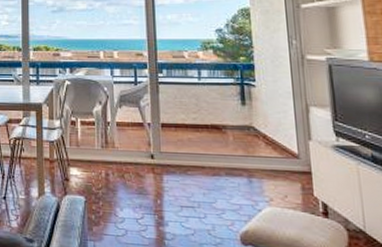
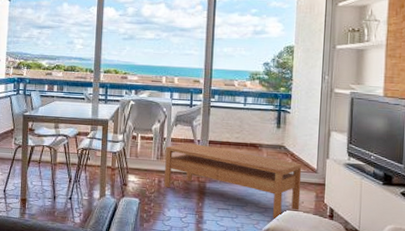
coffee table: none [110,126,284,220] -> present [164,142,302,220]

